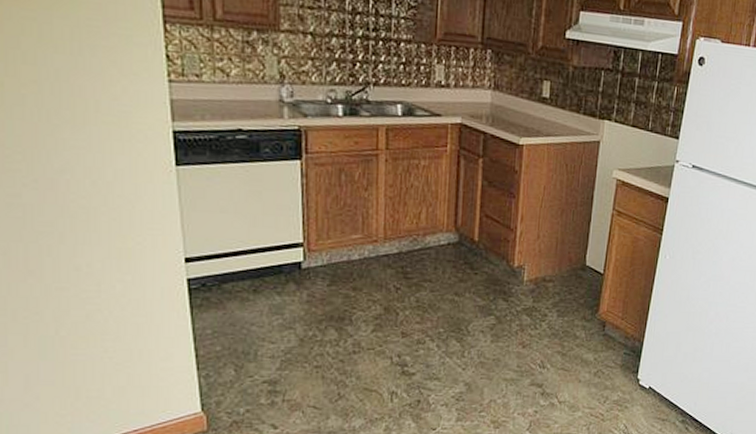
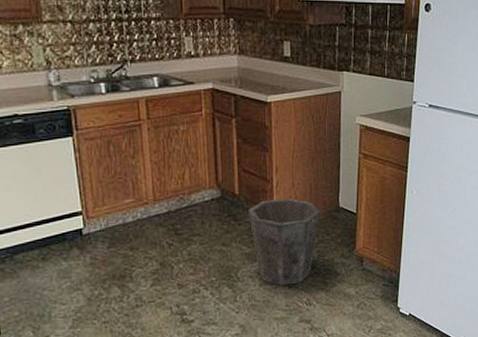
waste bin: none [486,249,566,344] -> present [248,197,321,286]

